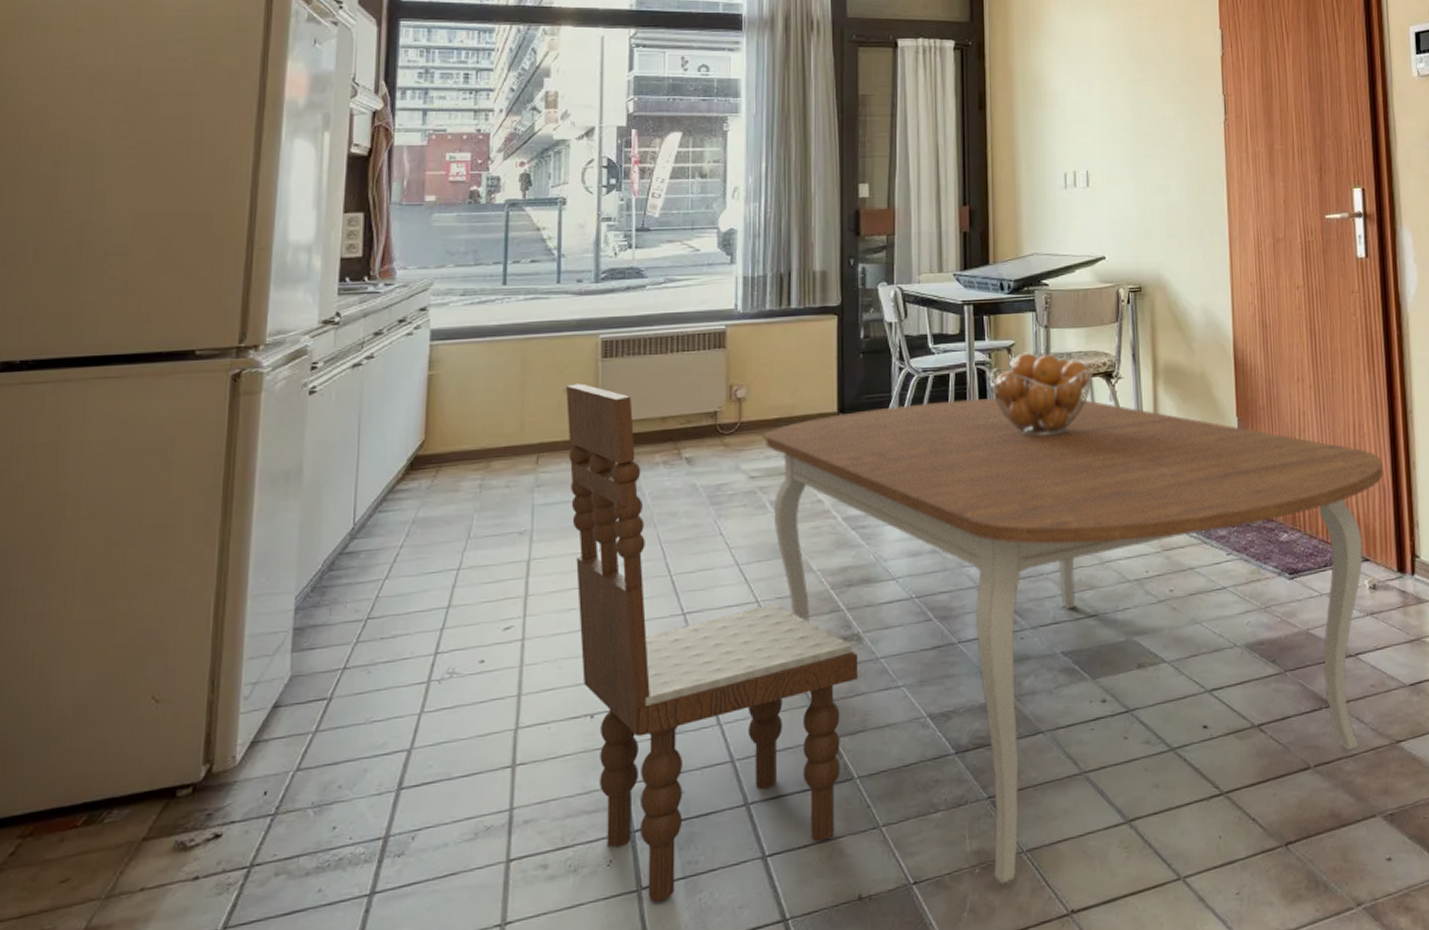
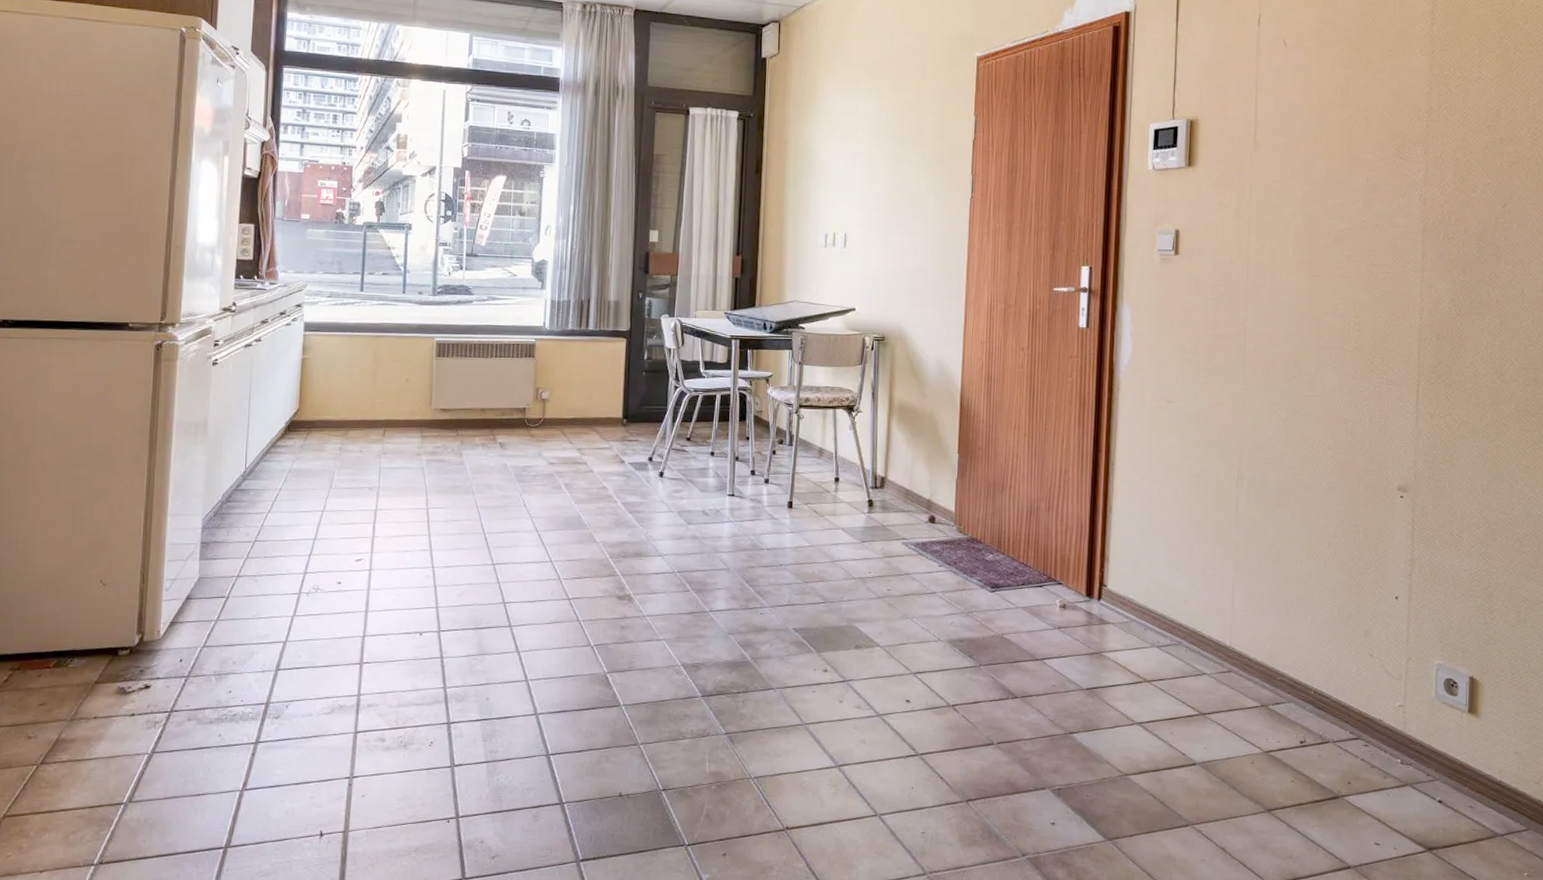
dining chair: present [565,383,858,902] -> none [407,375,628,777]
dining table: present [764,398,1385,884] -> none [562,417,1083,800]
fruit basket: present [989,353,1093,437] -> none [749,383,837,454]

